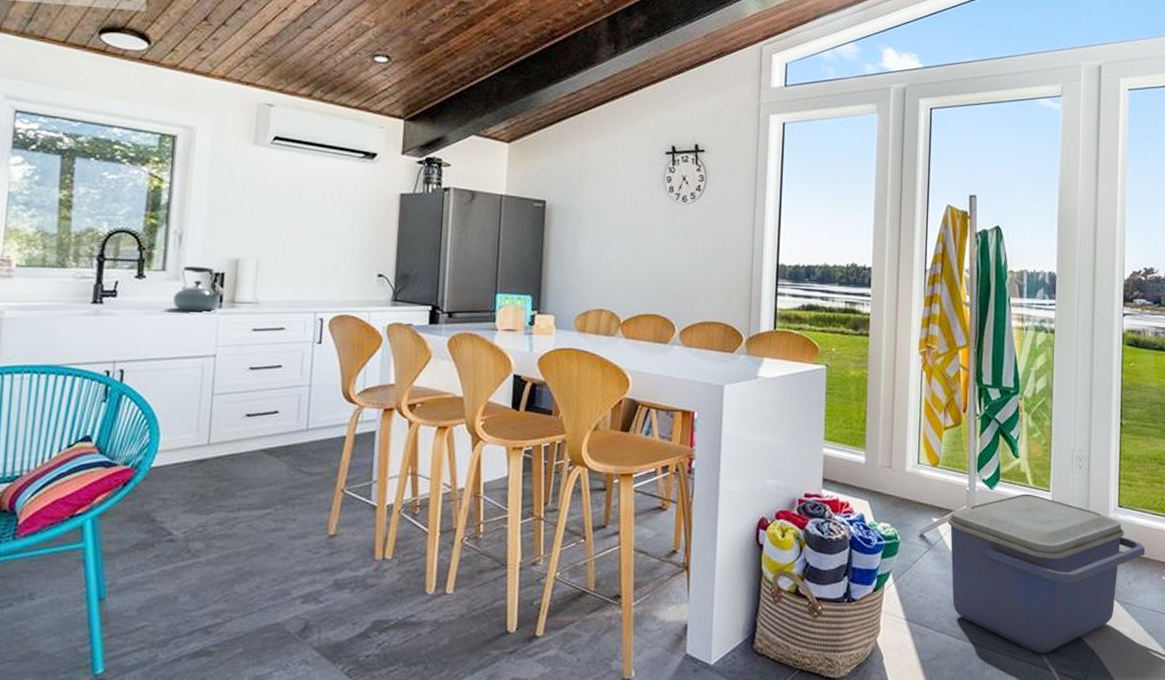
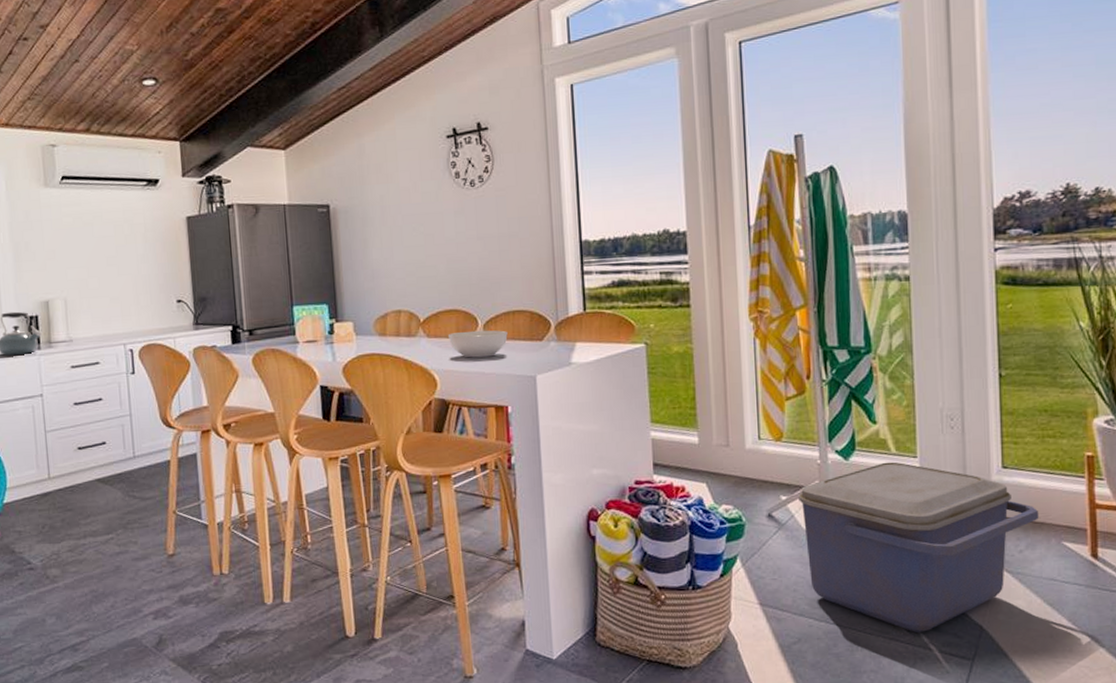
bowl: none [645,336,703,363] -> present [447,330,509,358]

